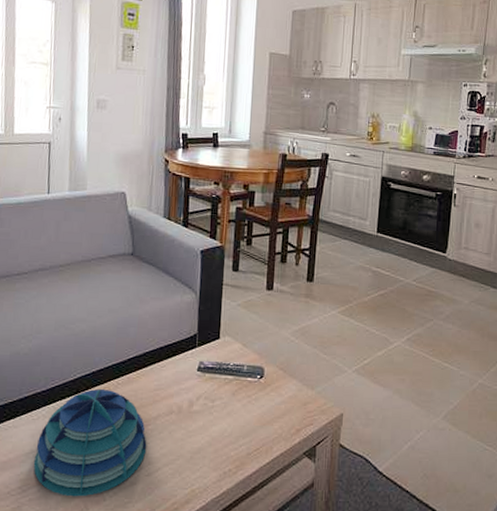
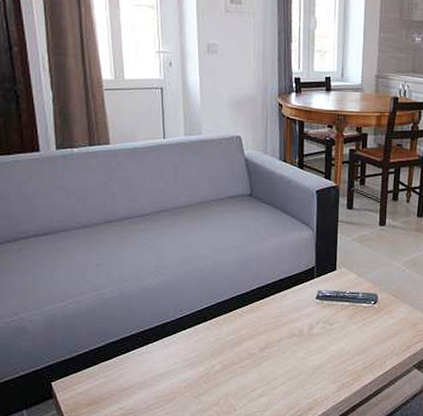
decorative bowl: present [33,388,147,497] -> none [168,317,272,409]

